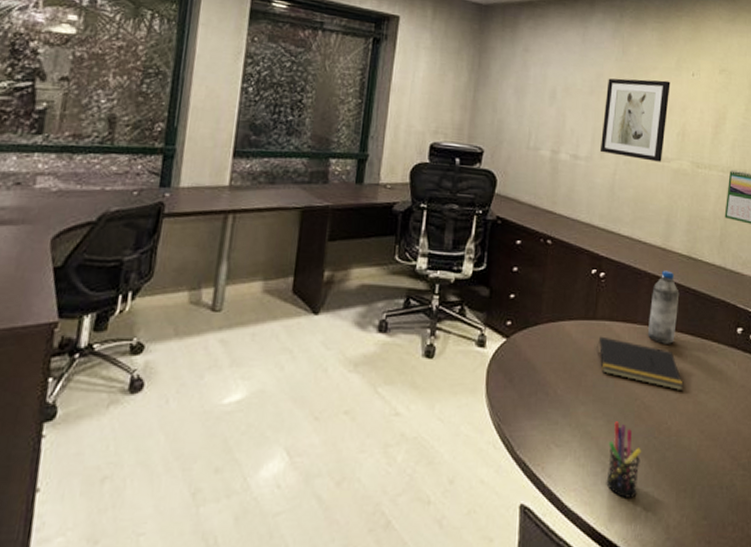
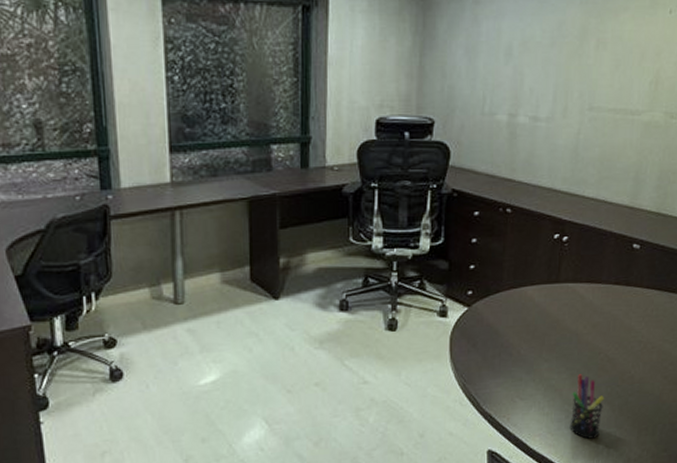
notepad: present [597,336,684,392] -> none [560,298,648,343]
wall art: present [601,78,671,162] -> none [563,22,644,116]
water bottle: present [647,270,680,344] -> none [612,229,647,301]

